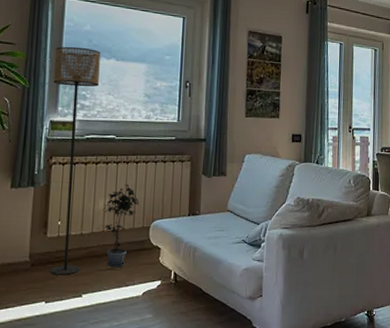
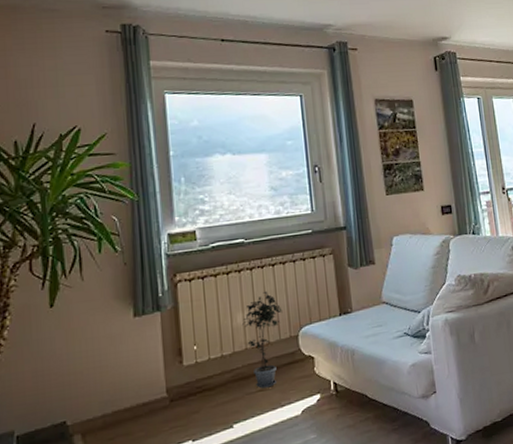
floor lamp: present [49,46,101,275] -> none [162,146,228,408]

